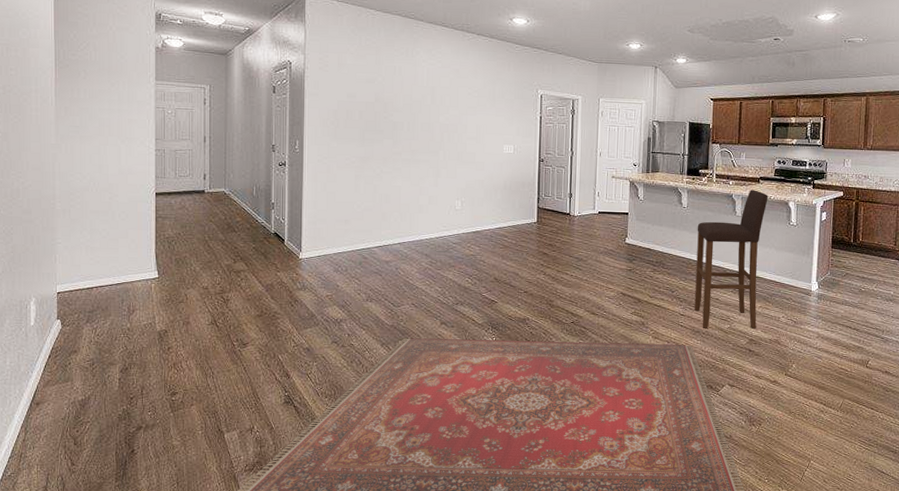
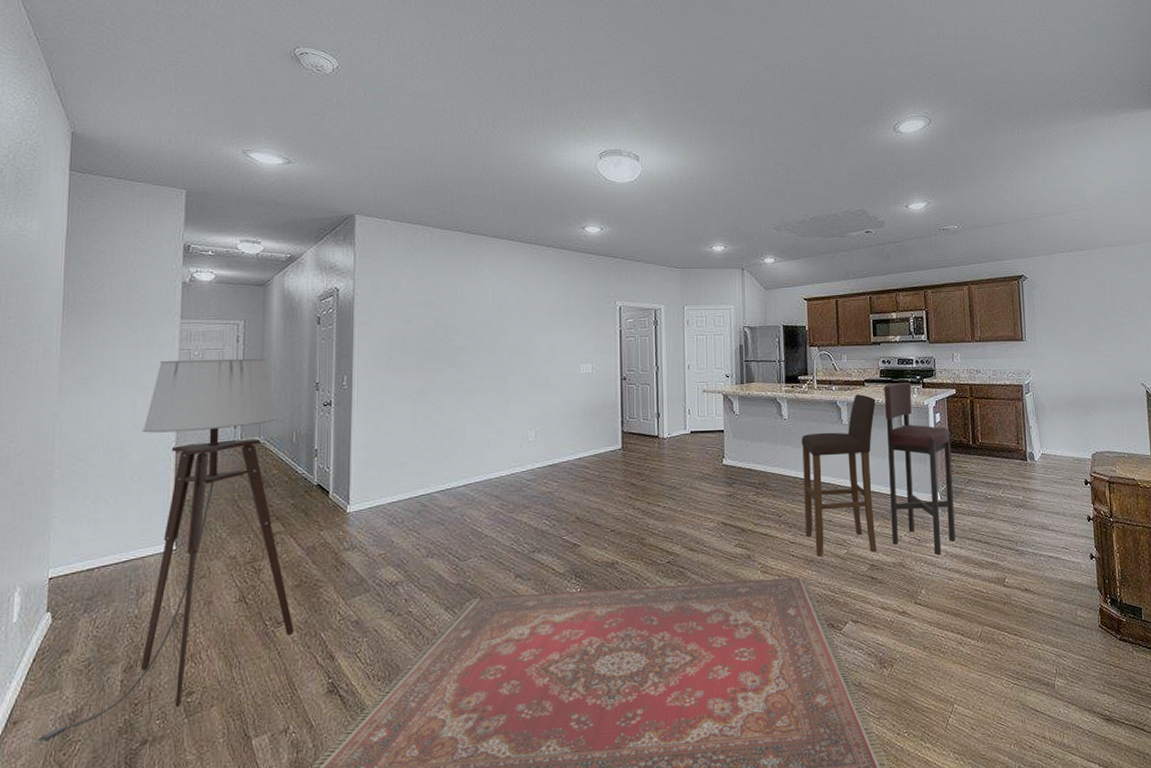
floor lamp: none [51,116,256,422] -> present [31,358,294,745]
bar stool: none [771,181,834,336] -> present [883,382,956,555]

